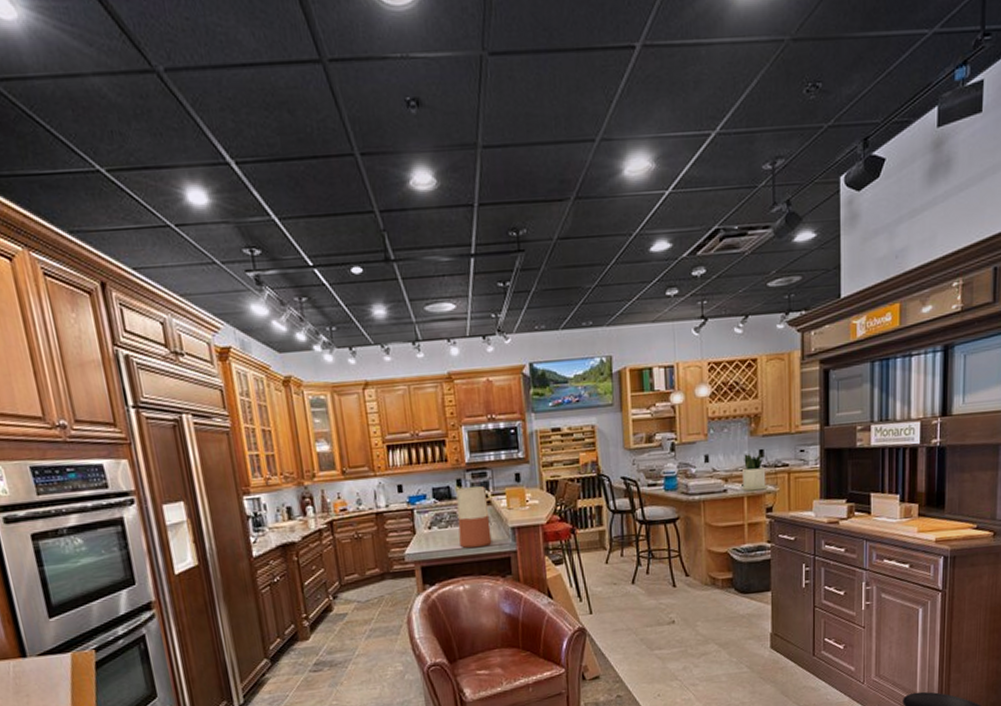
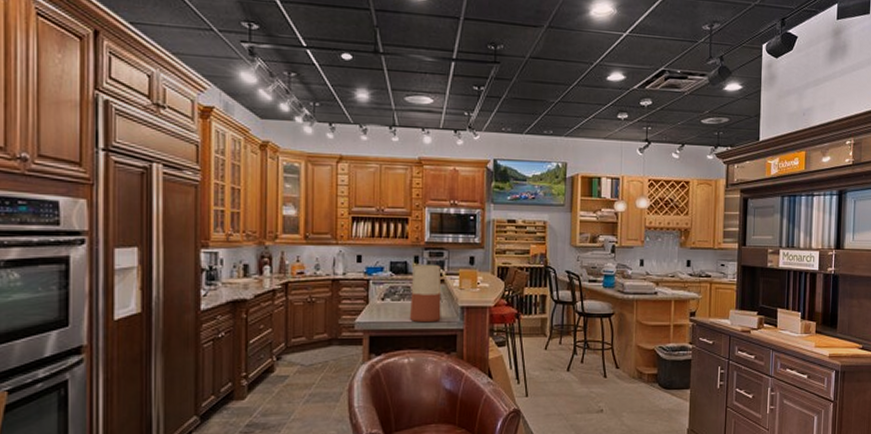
planter: present [740,453,768,492] -> none [669,263,692,296]

